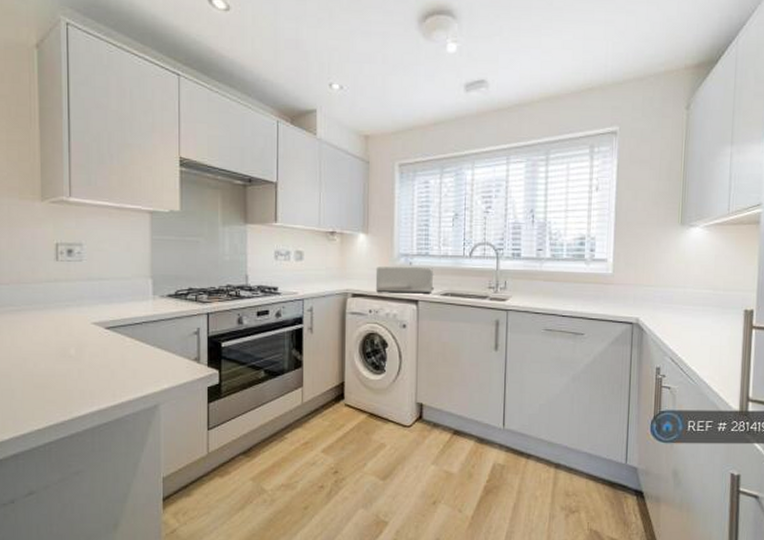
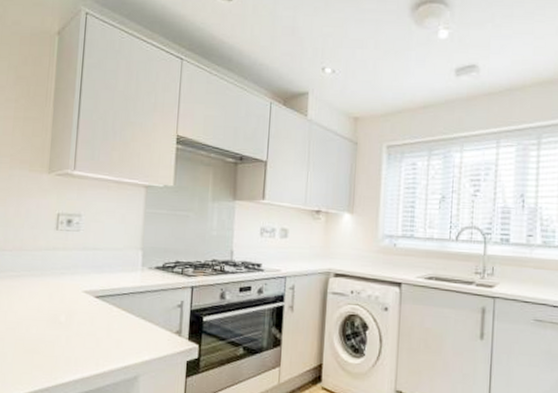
toaster: present [375,267,434,294] -> none [358,247,419,277]

